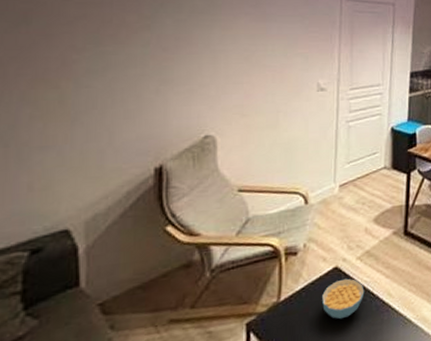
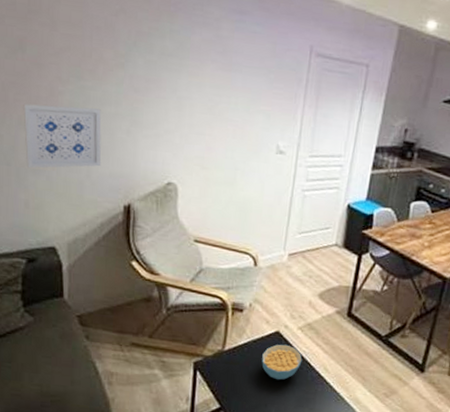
wall art: none [27,71,126,146] -> present [23,103,102,169]

